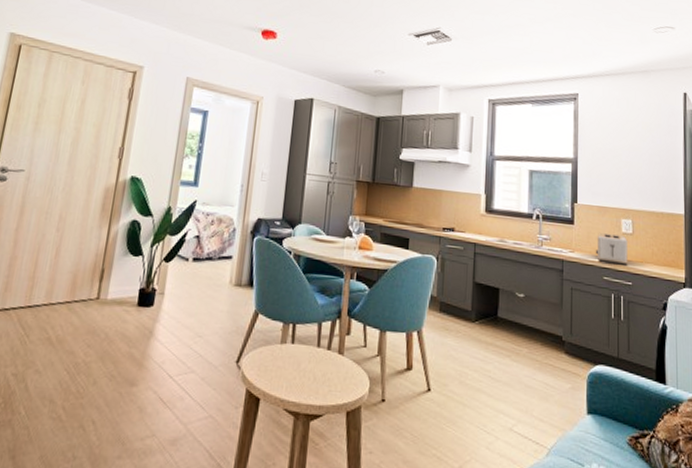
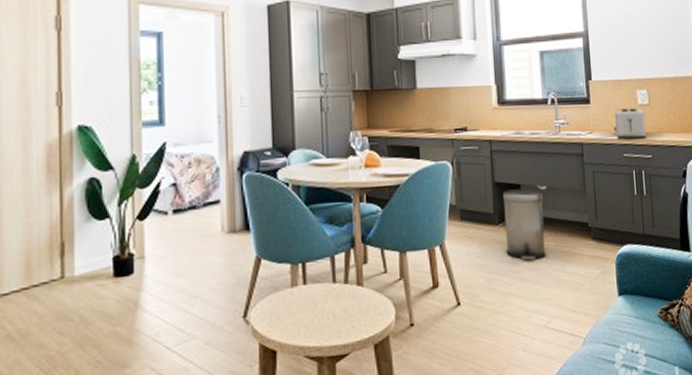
pedal bin: none [479,291,520,363] -> present [503,189,546,260]

